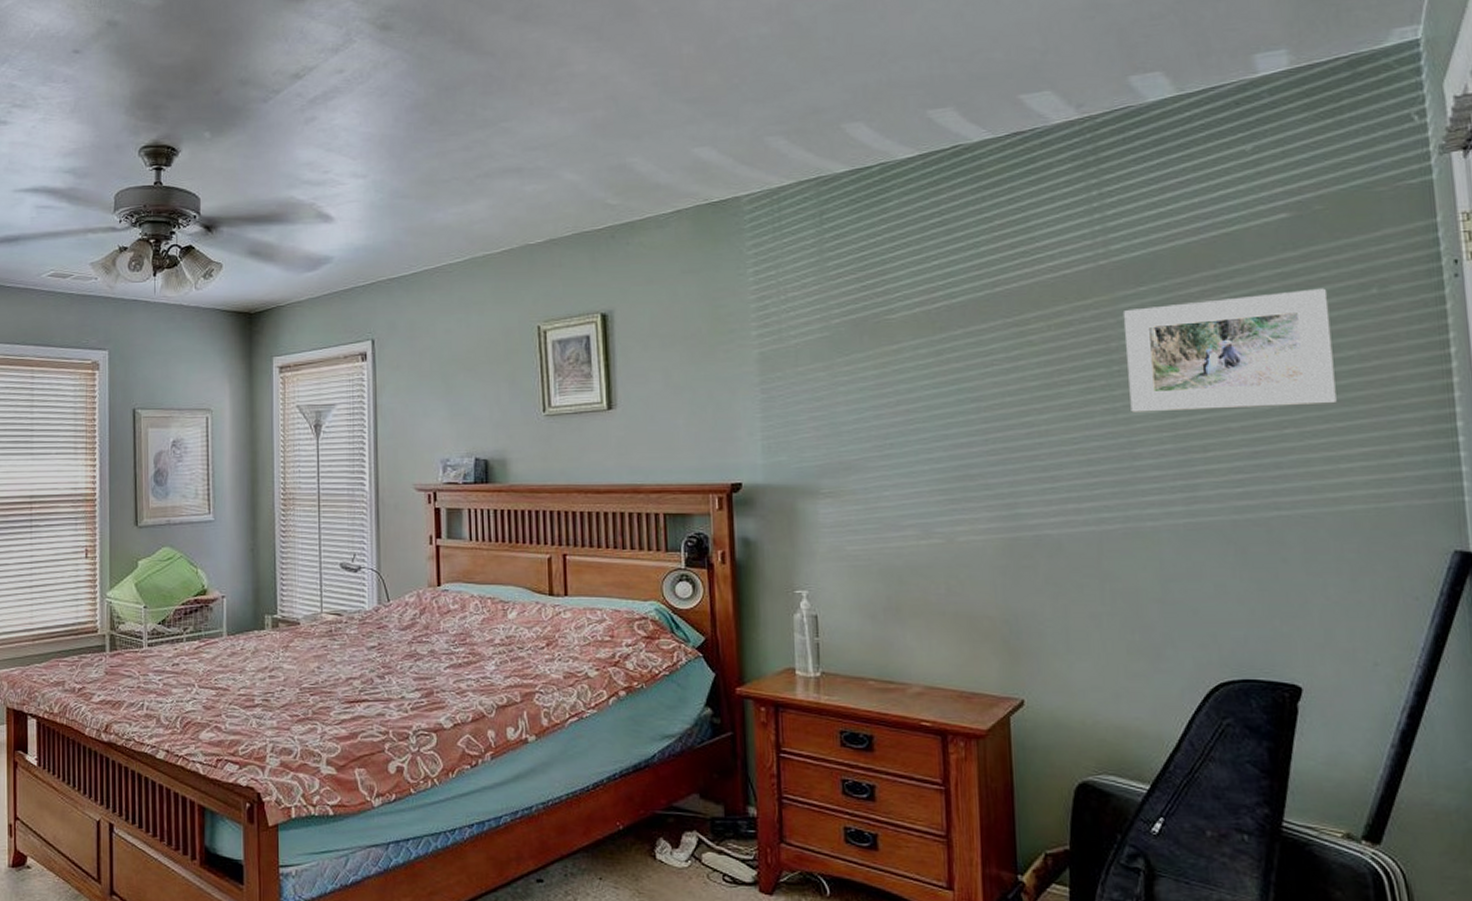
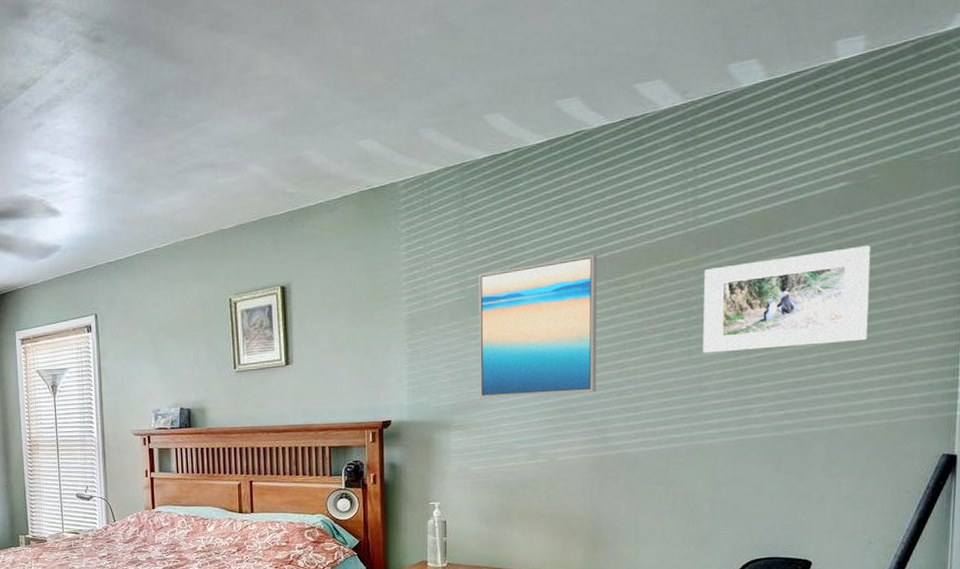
wall art: none [843,287,1000,459] -> present [478,254,598,398]

